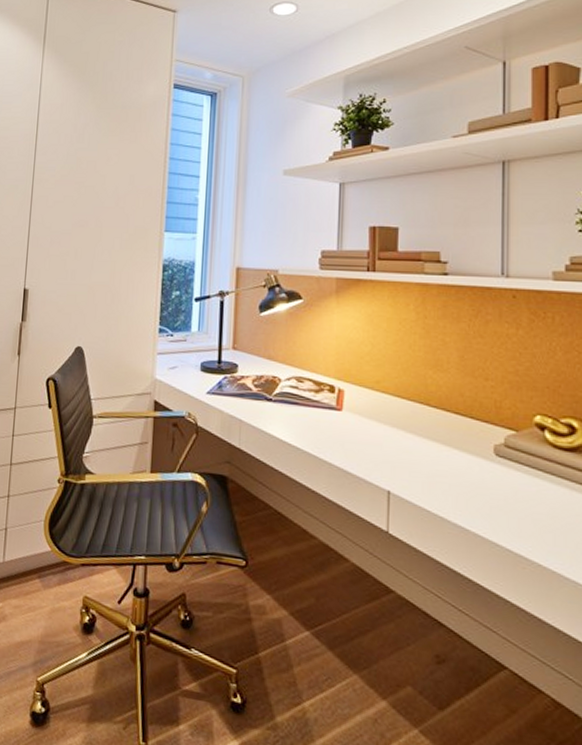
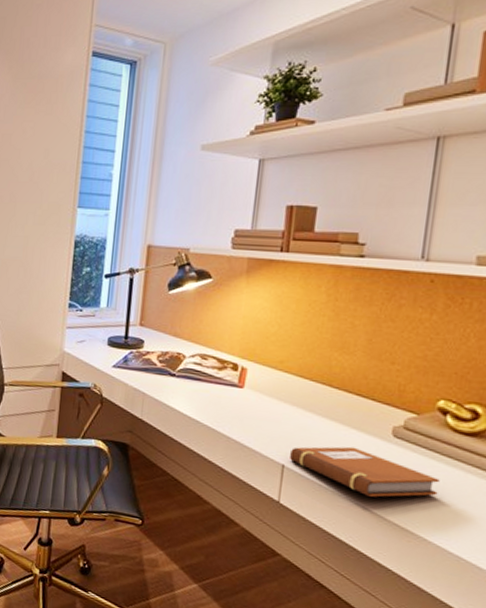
notebook: none [395,468,546,522] -> present [290,446,440,497]

